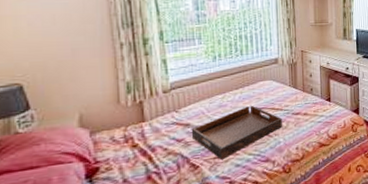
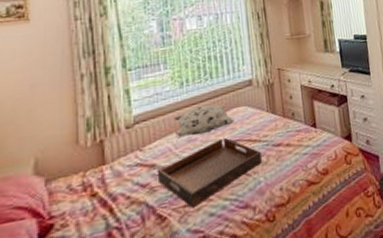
decorative pillow: none [208,77,261,103] -> present [175,104,234,137]

